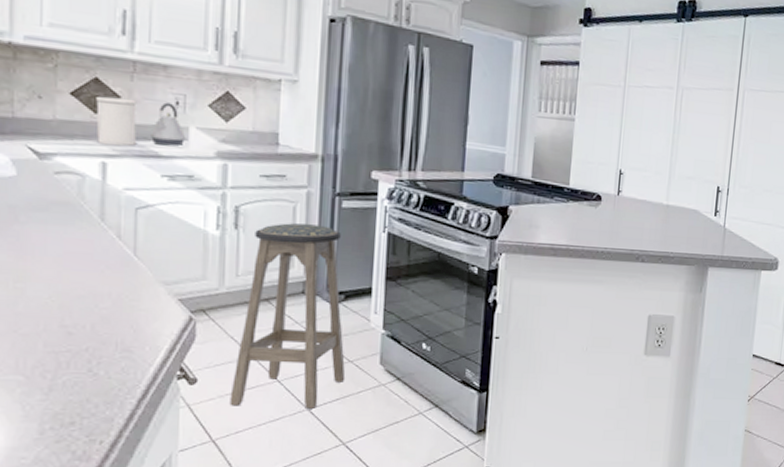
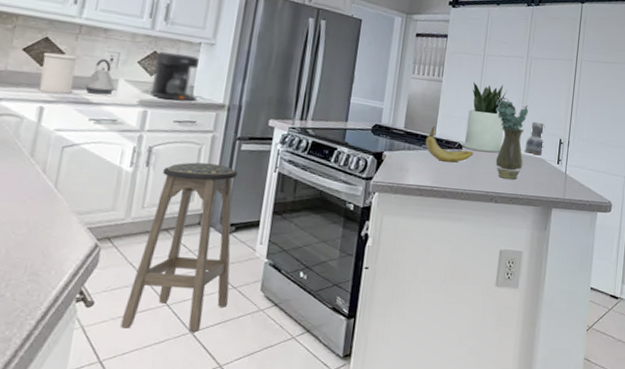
coffee maker: none [229,91,284,152] -> present [150,51,200,102]
fruit: none [557,174,615,217] -> present [425,126,474,163]
planter: none [599,120,655,205] -> present [460,82,508,154]
vase: none [640,135,680,235] -> present [495,95,529,179]
ceramic jug: none [675,166,700,207] -> present [524,122,545,156]

